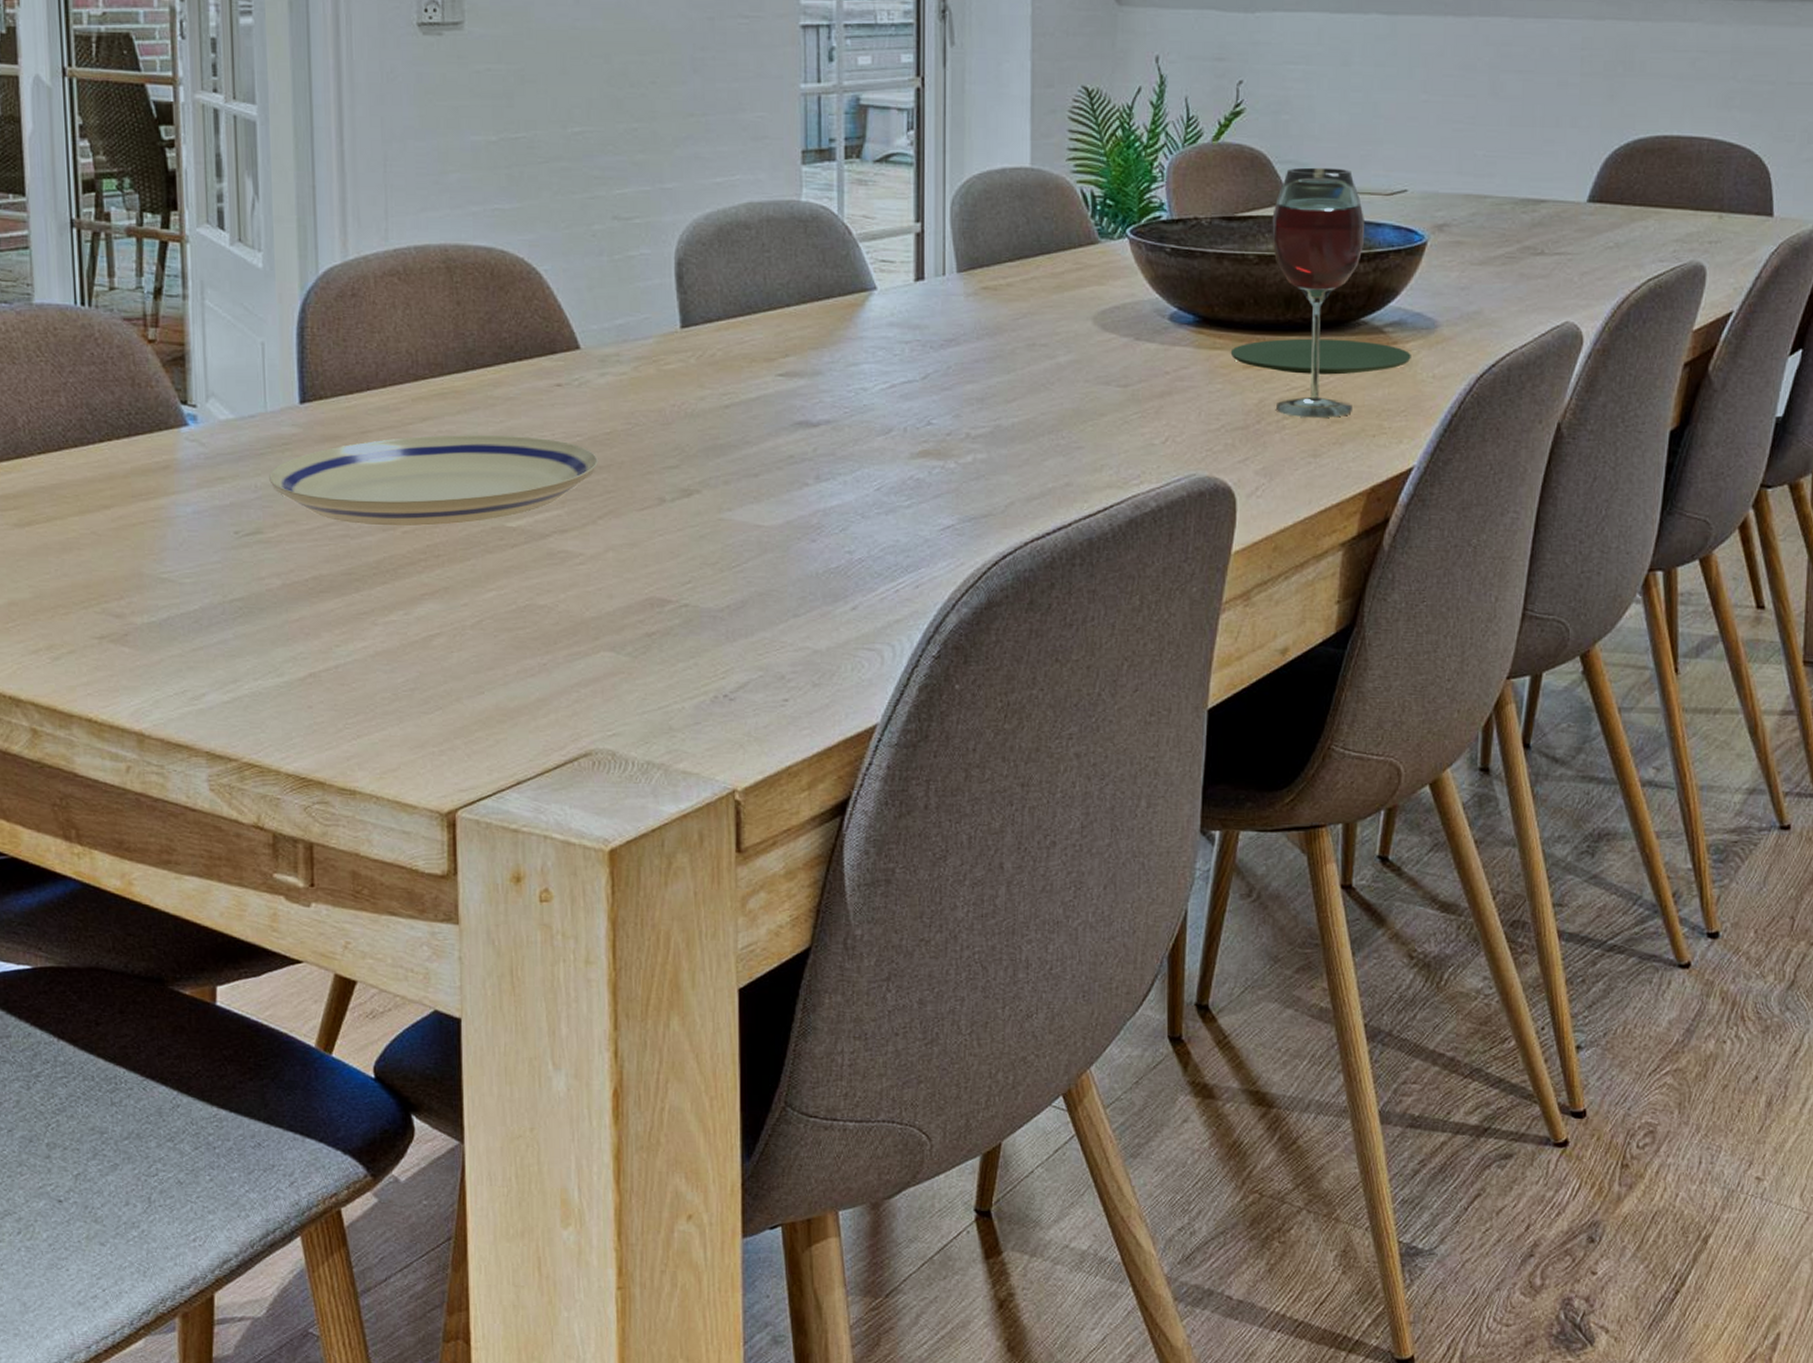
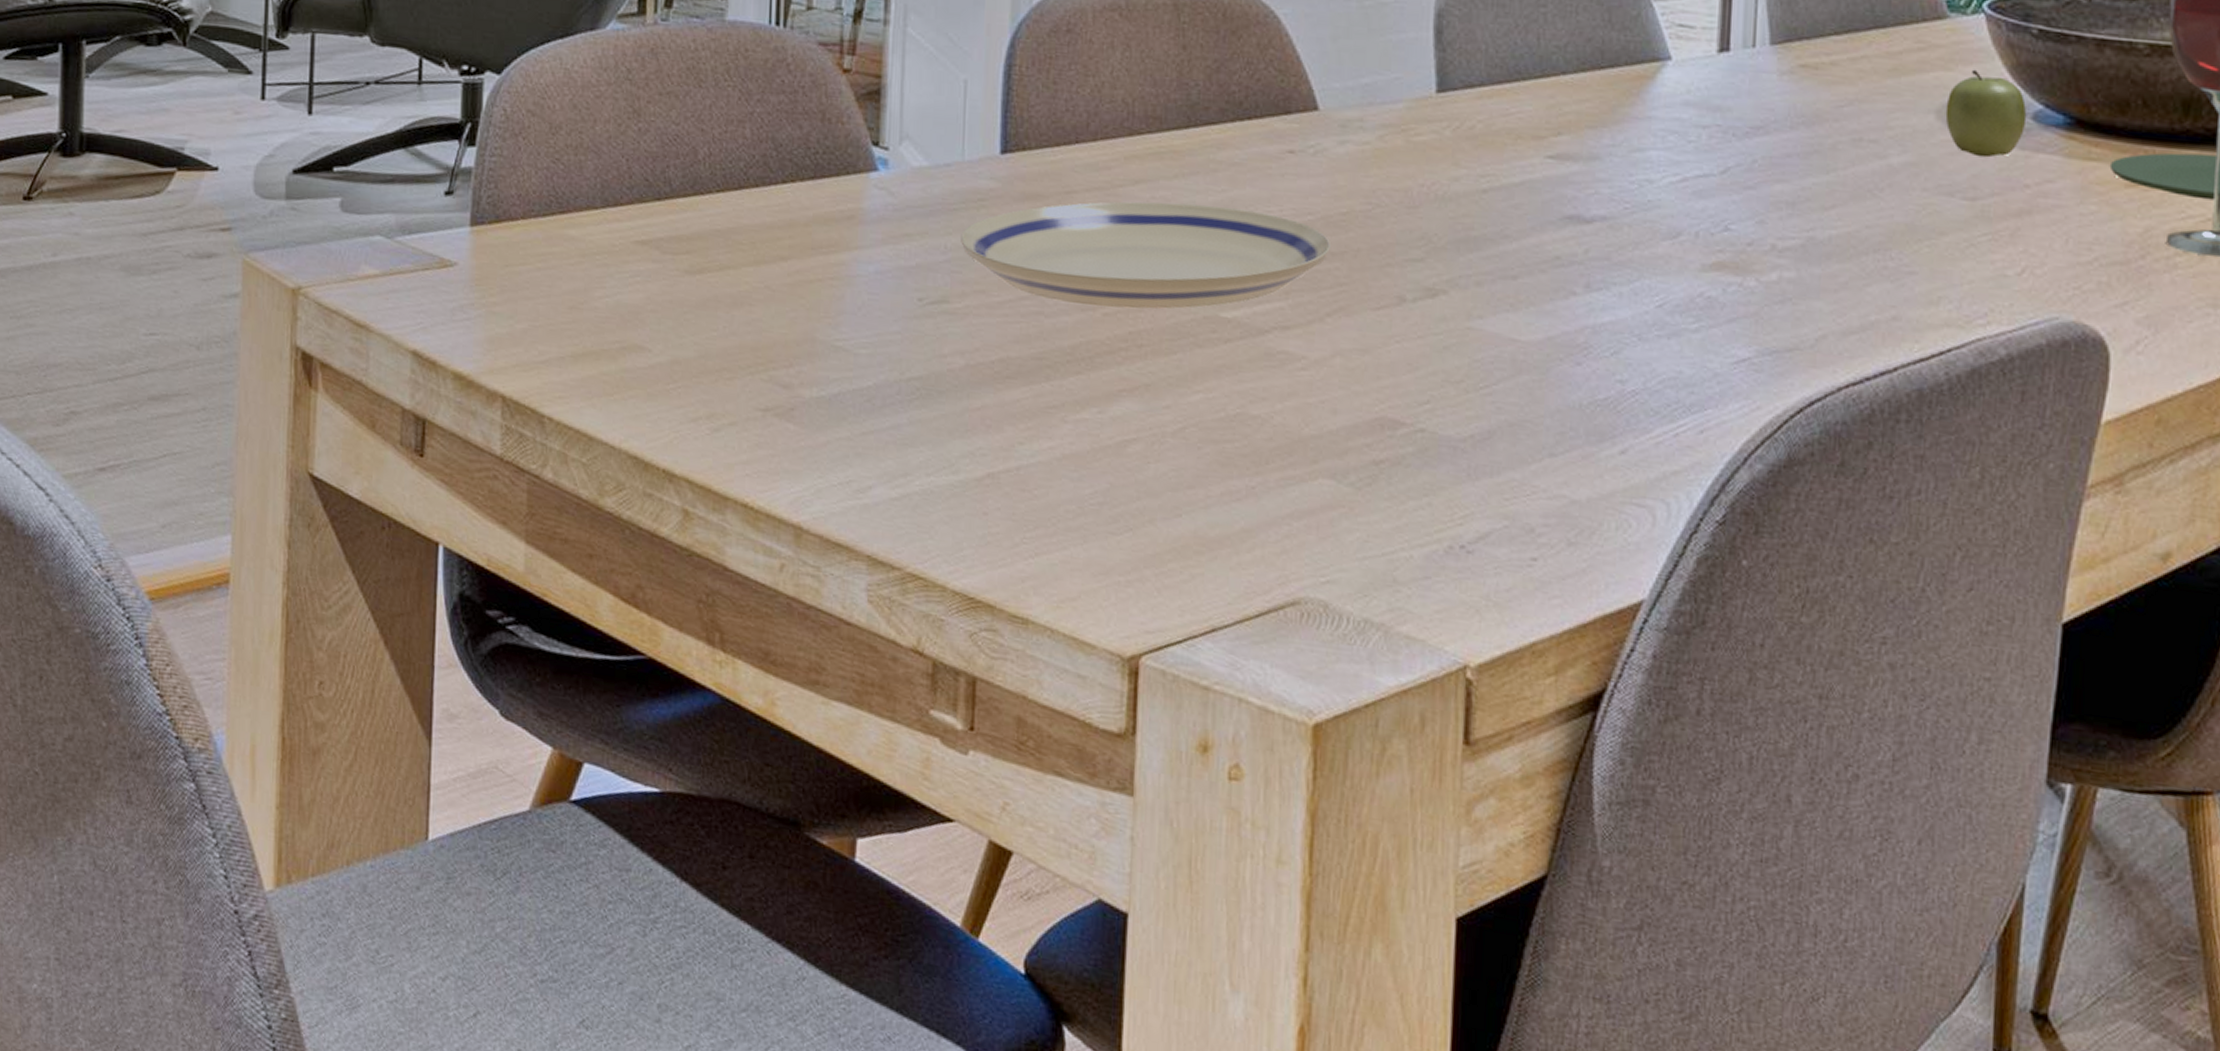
fruit: none [1100,283,1165,353] -> present [1945,69,2027,158]

